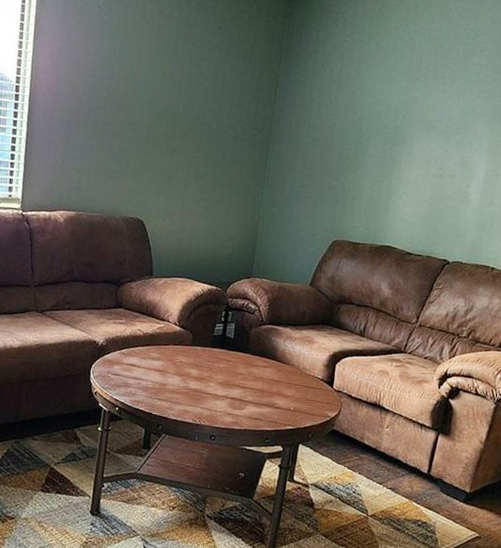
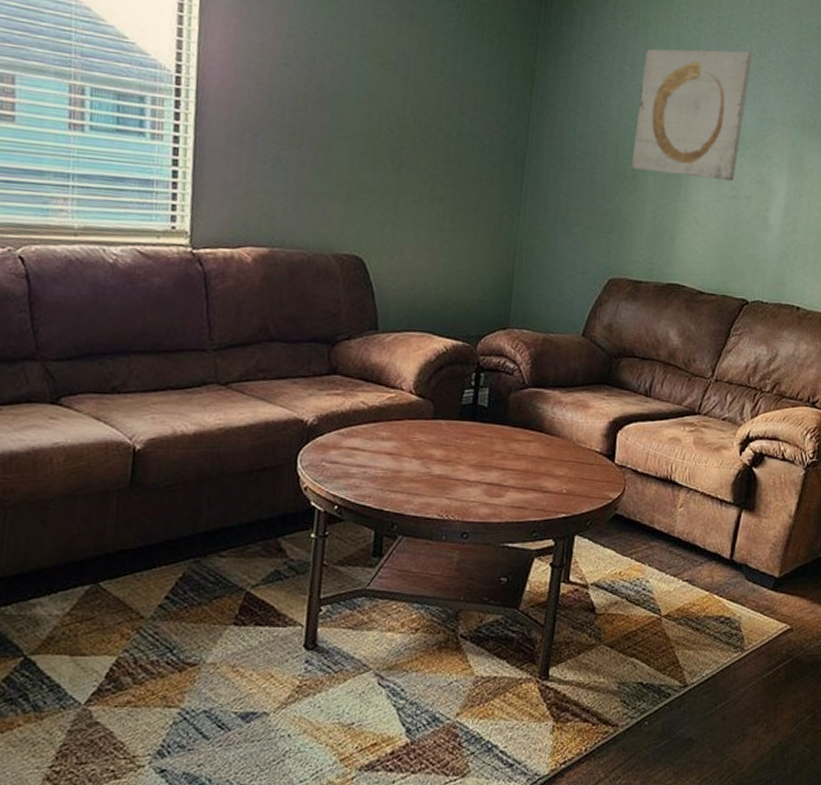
wall art: none [354,56,459,163] -> present [631,48,752,182]

